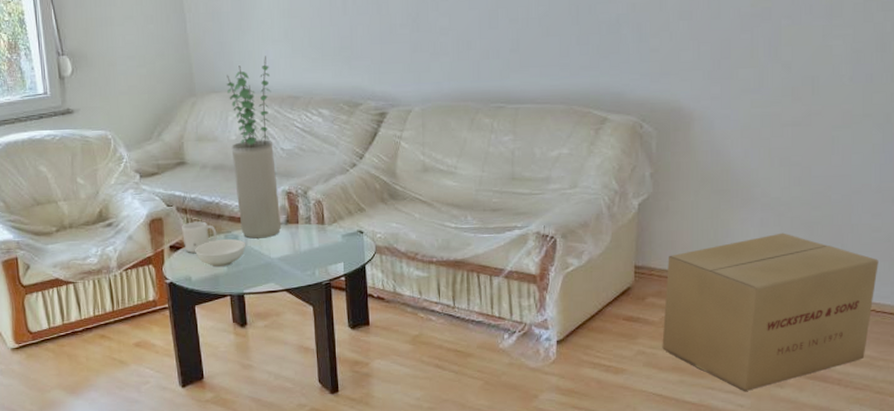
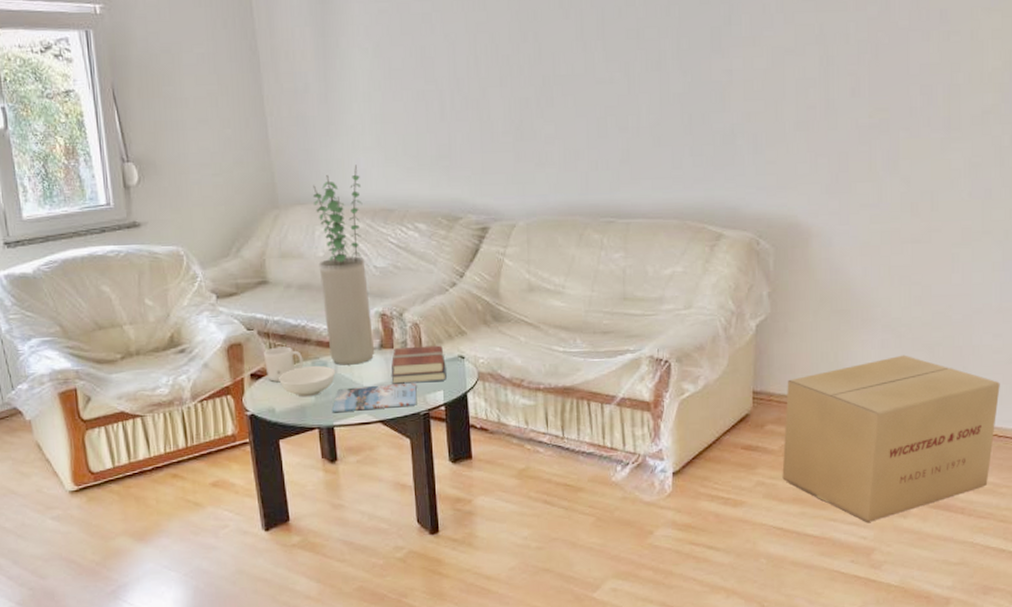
magazine: none [242,254,320,282] -> present [331,382,417,413]
books: none [296,221,347,256] -> present [391,345,447,384]

